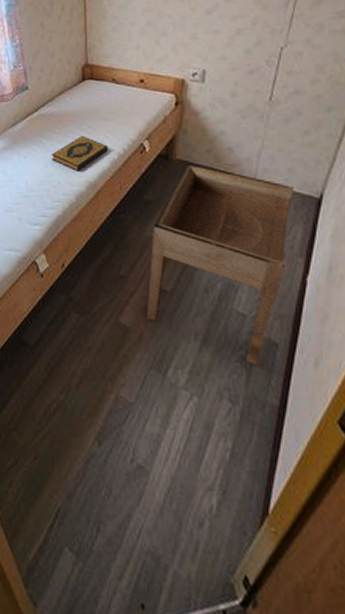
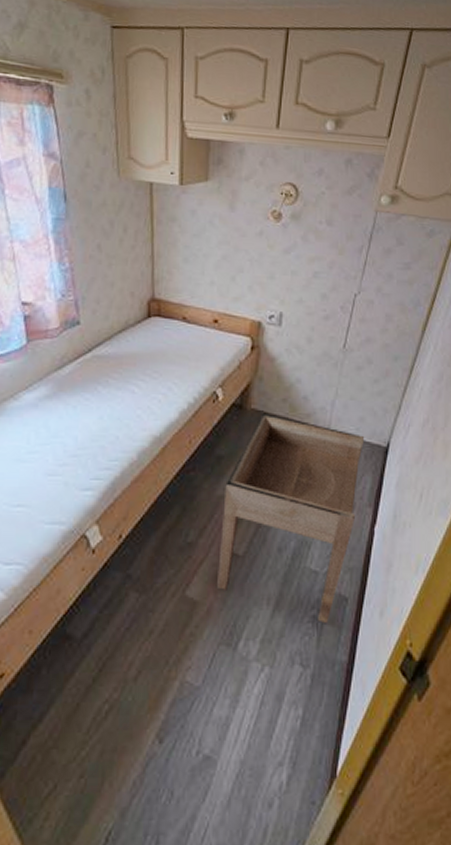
hardback book: present [51,135,109,171] -> none [107,381,178,424]

